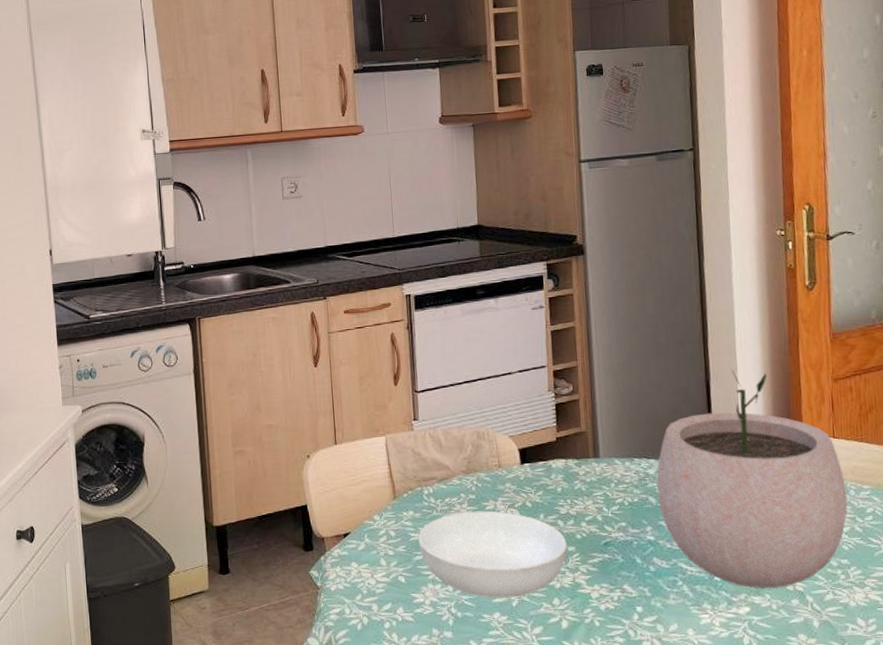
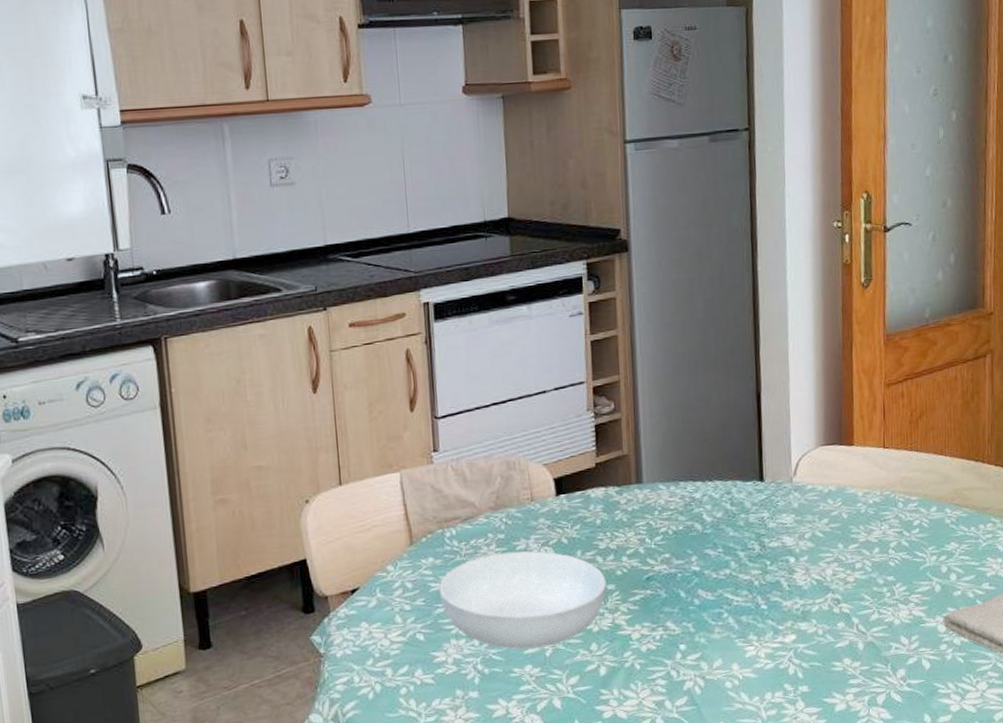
plant pot: present [656,369,848,588] -> none [703,377,896,614]

